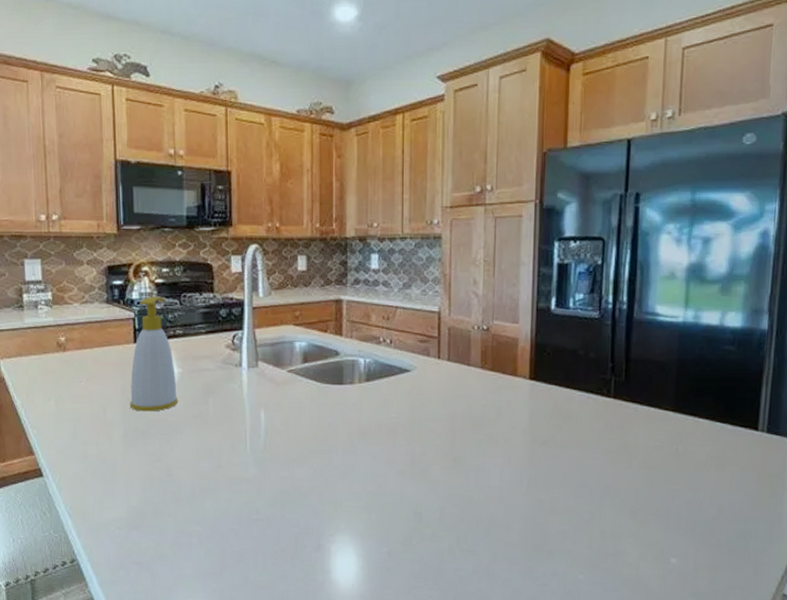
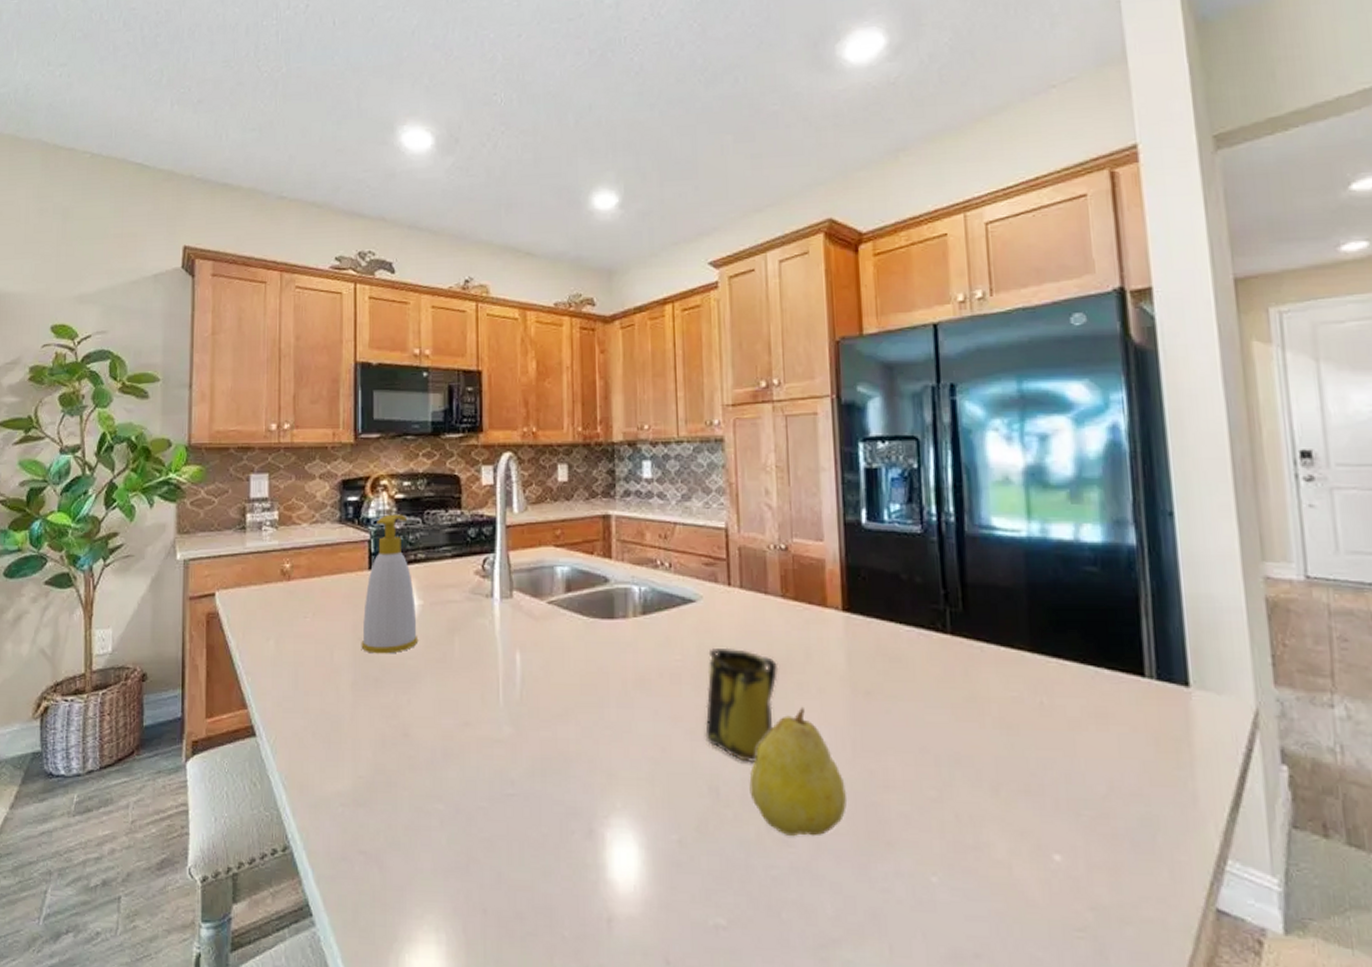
mug: none [413,407,475,496] -> present [705,647,779,764]
fruit: none [446,453,520,548] -> present [749,706,846,836]

